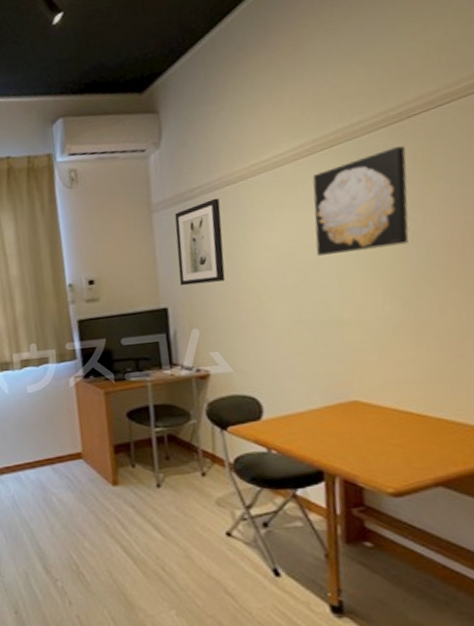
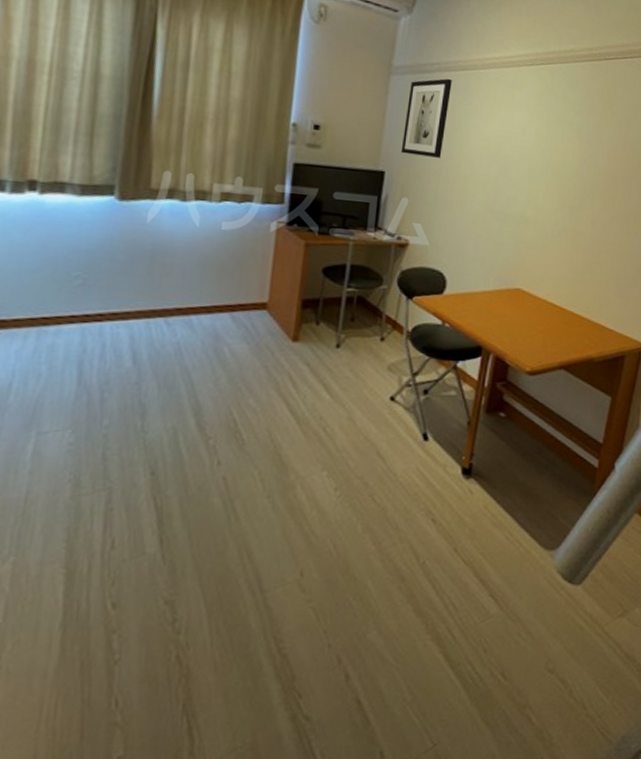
wall art: present [312,146,409,256] -> none [518,80,597,164]

